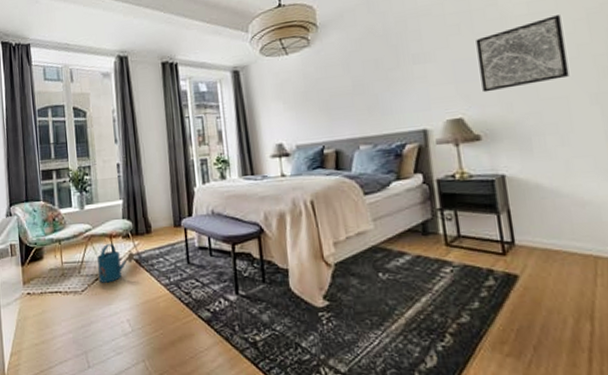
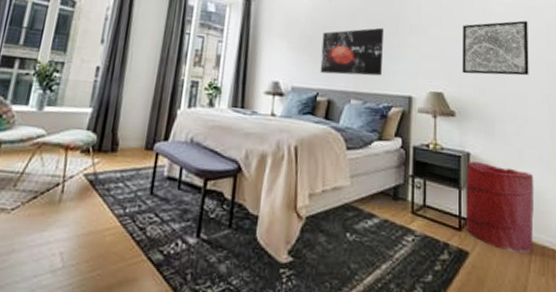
watering can: present [97,244,134,283] -> none [38,156,90,204]
wall art: none [317,65,389,126] -> present [320,27,383,76]
laundry hamper: none [503,182,598,269] -> present [465,161,535,253]

